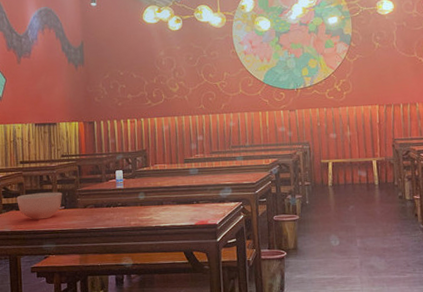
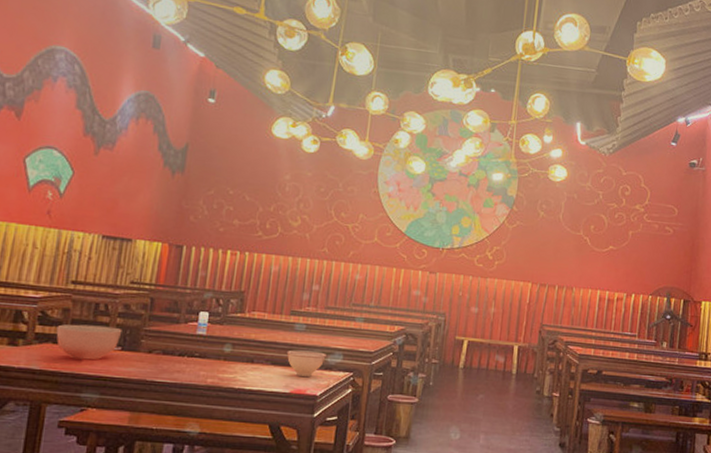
bowl: none [187,189,218,211] -> present [286,350,326,377]

